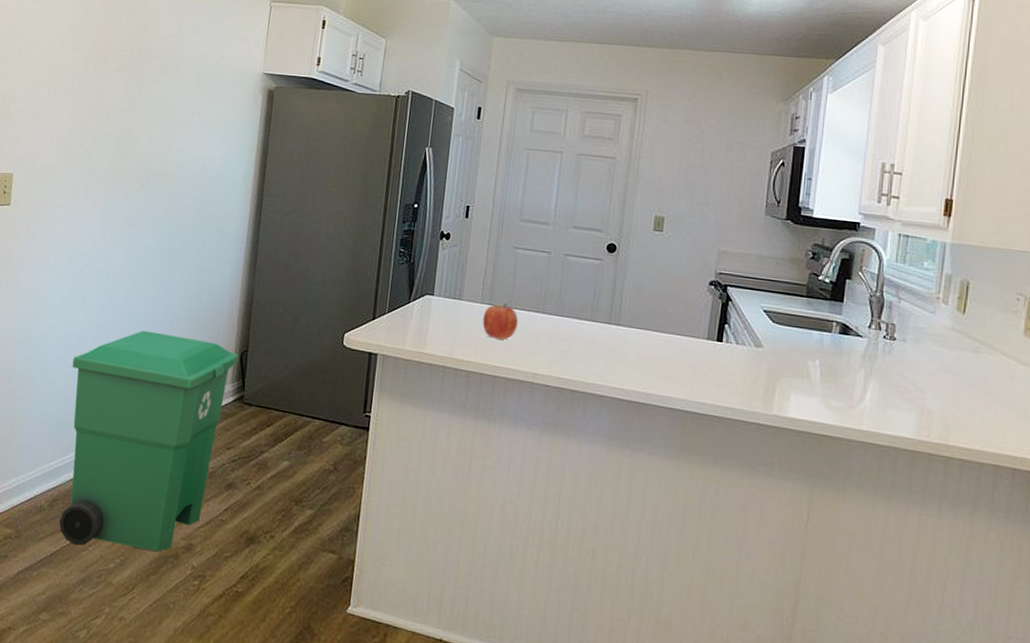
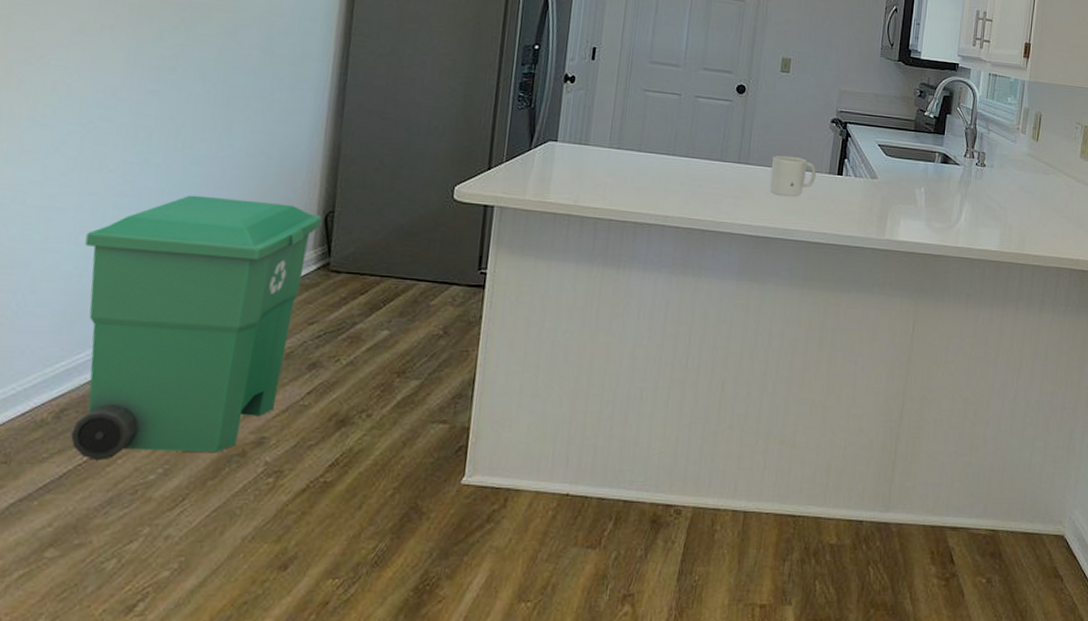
fruit: present [482,303,518,340] -> none [610,147,648,184]
mug: none [642,317,693,363] -> present [769,155,816,197]

